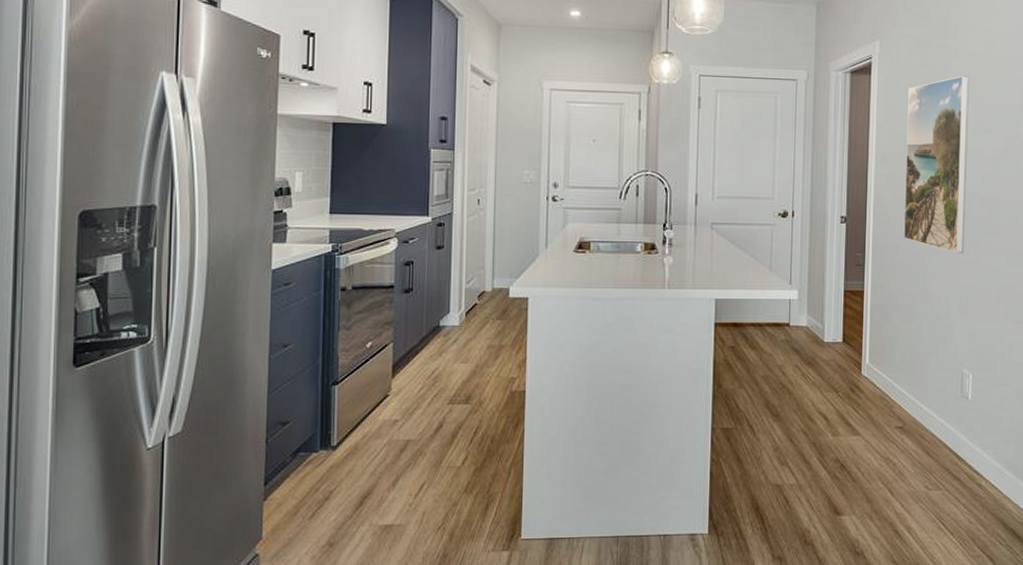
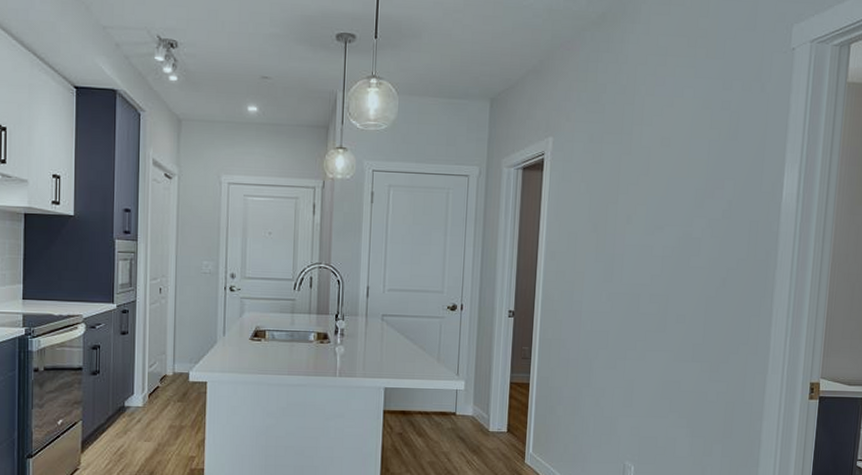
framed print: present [903,76,970,254] -> none [570,173,643,349]

